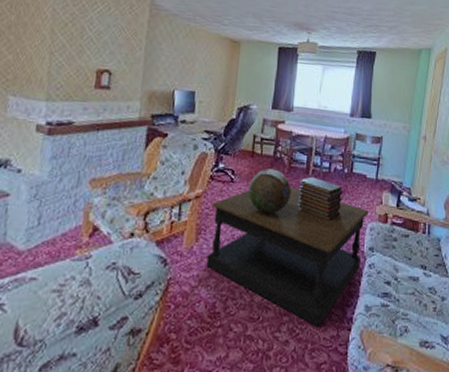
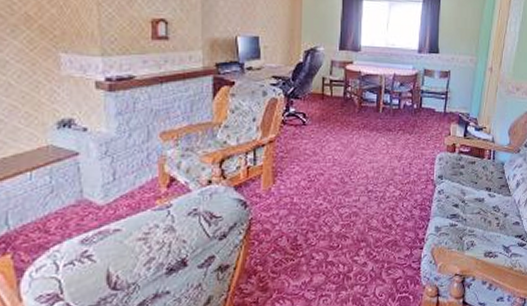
coffee table: present [206,187,368,326] -> none [285,125,437,248]
decorative sphere: present [248,168,291,213] -> none [320,110,362,151]
book stack: present [297,176,343,222] -> none [369,114,412,156]

